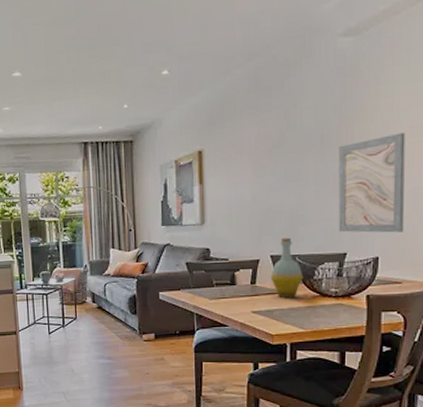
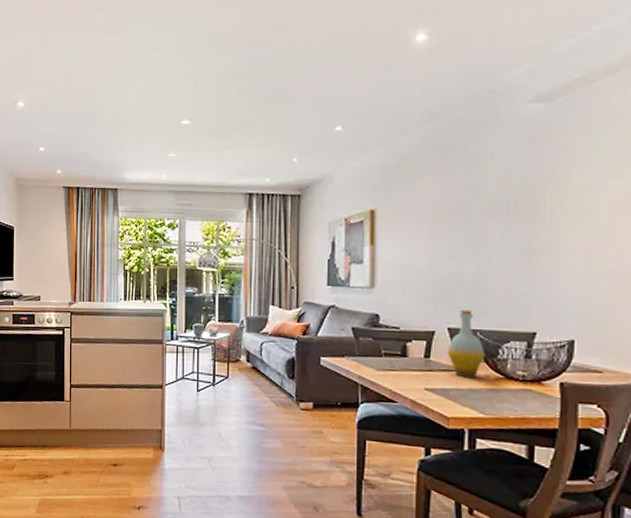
wall art: present [338,132,406,233] -> none [526,205,605,315]

